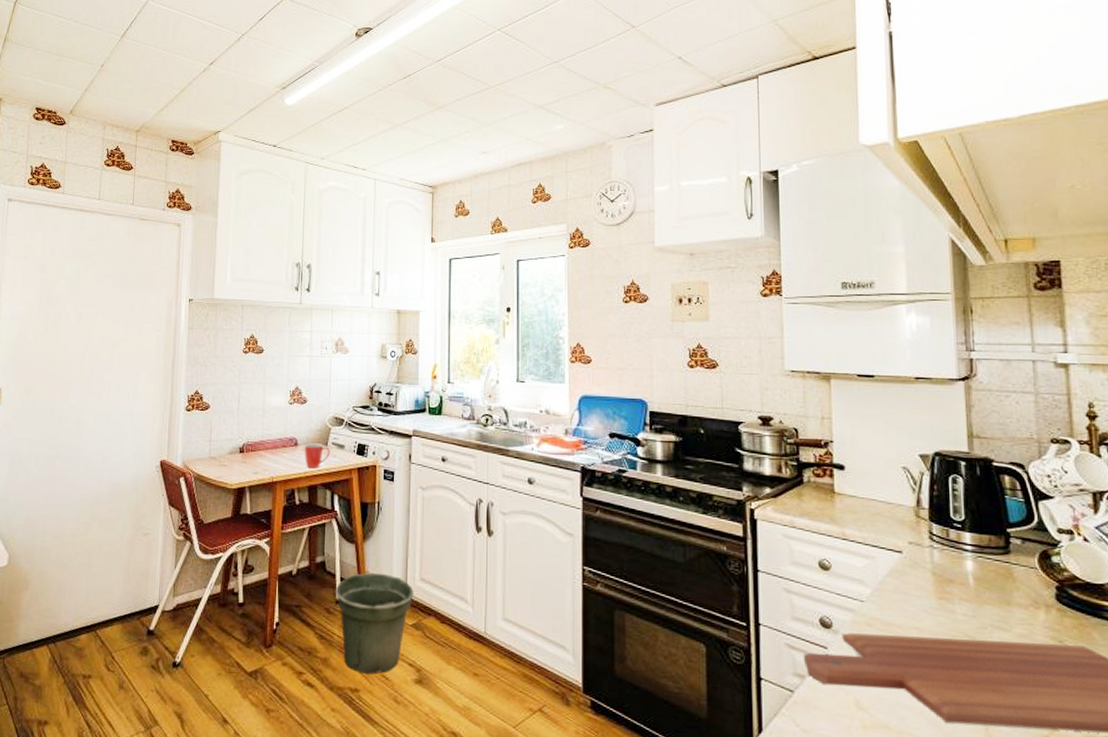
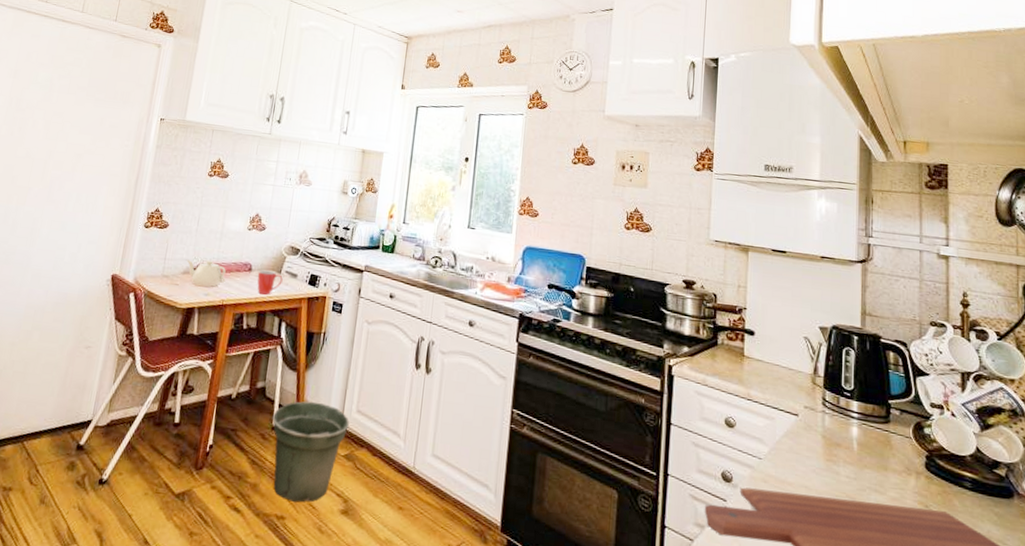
teapot: none [232,438,273,466] -> present [186,260,226,288]

